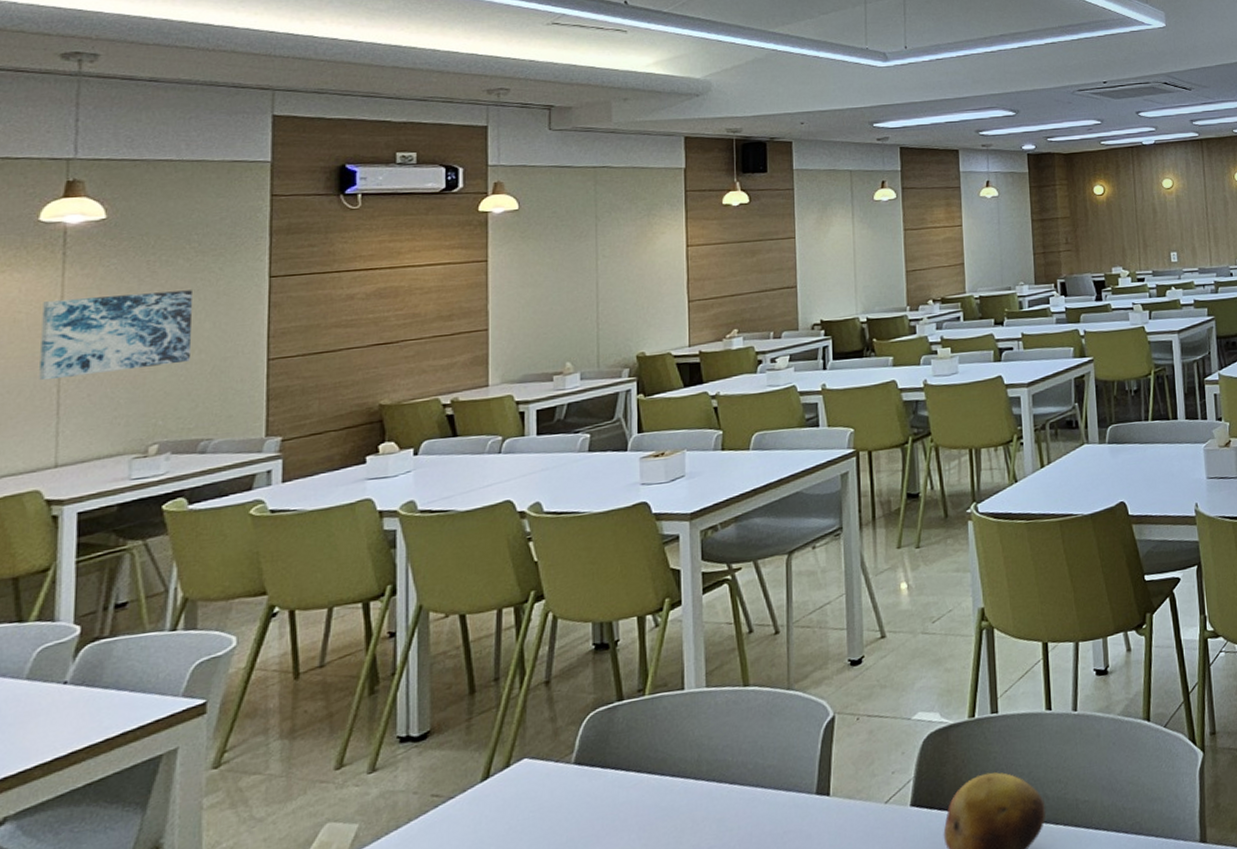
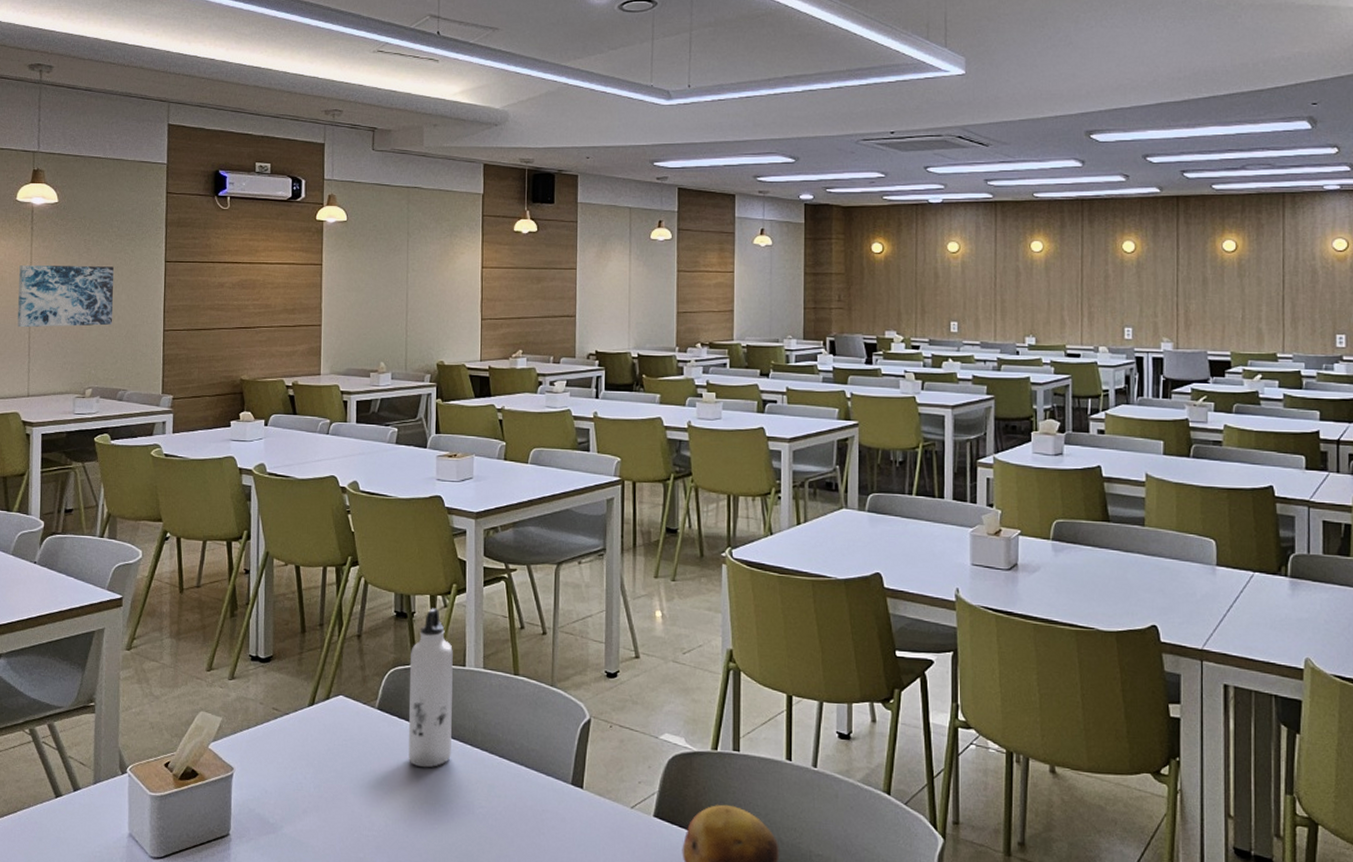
water bottle: none [614,630,672,820] -> present [408,608,453,768]

